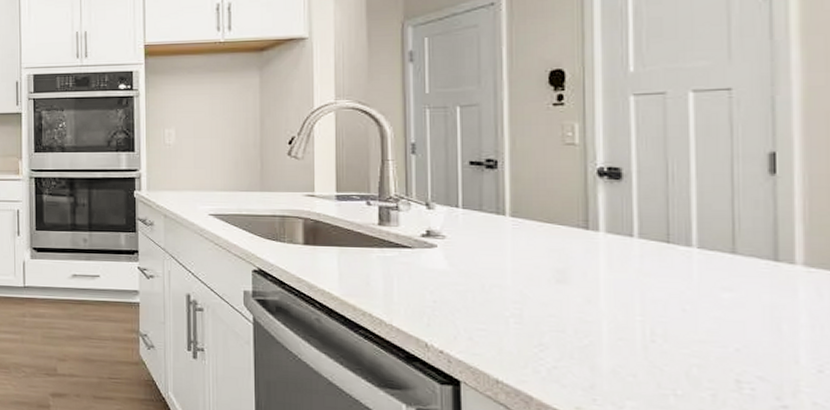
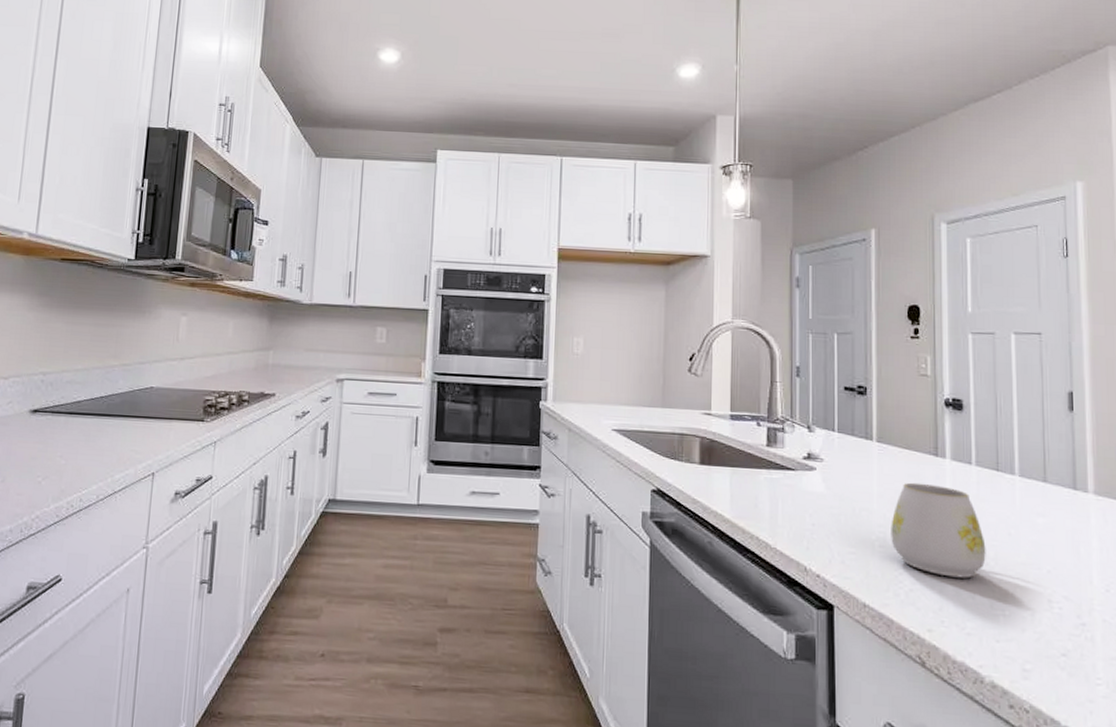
mug: none [529,257,652,356] -> present [891,482,986,578]

